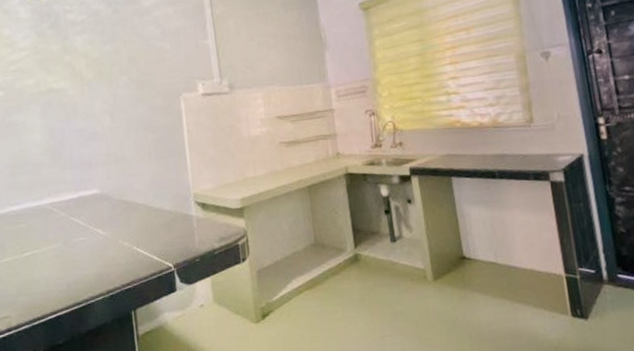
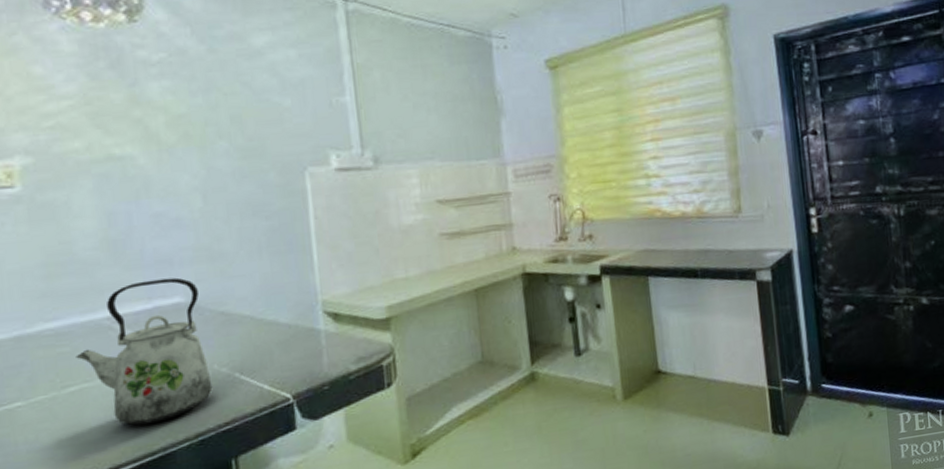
kettle: none [29,175,119,282] -> present [76,277,213,426]

